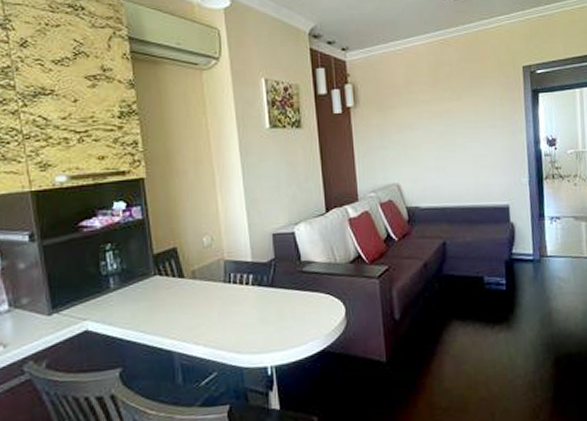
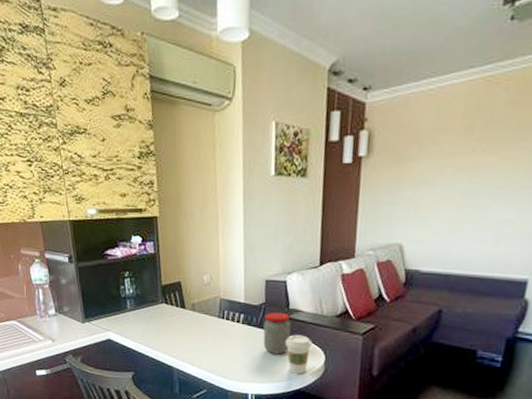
jar: none [276,266,306,315] -> present [263,312,291,355]
coffee cup: none [301,287,330,333] -> present [285,334,312,374]

